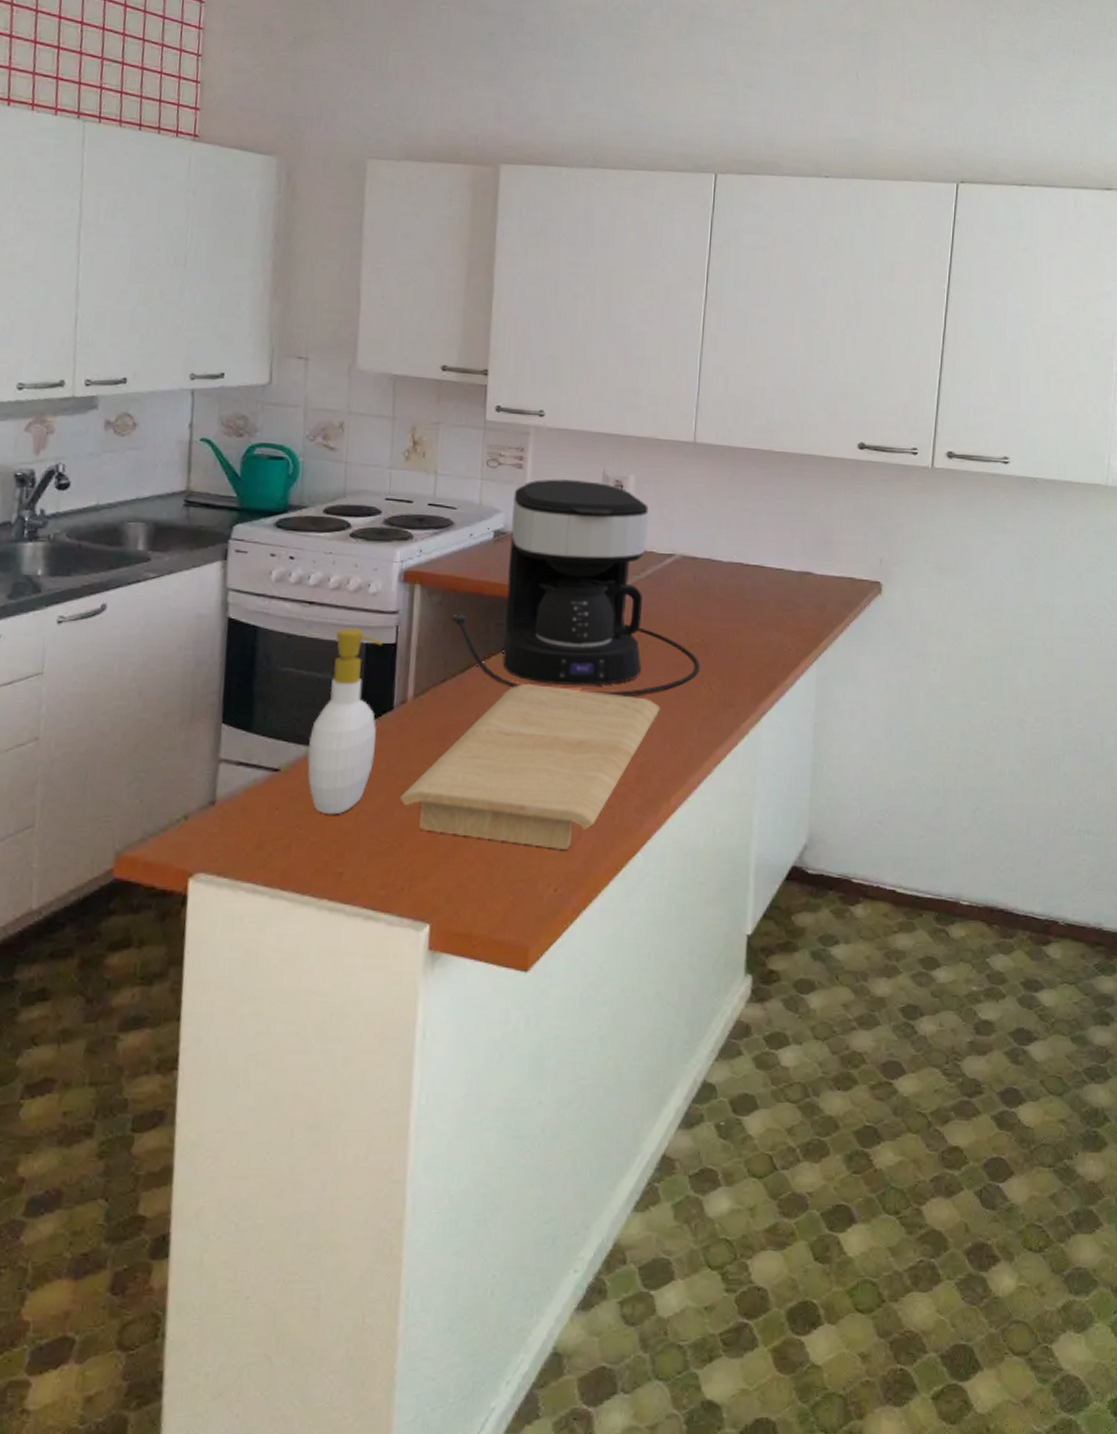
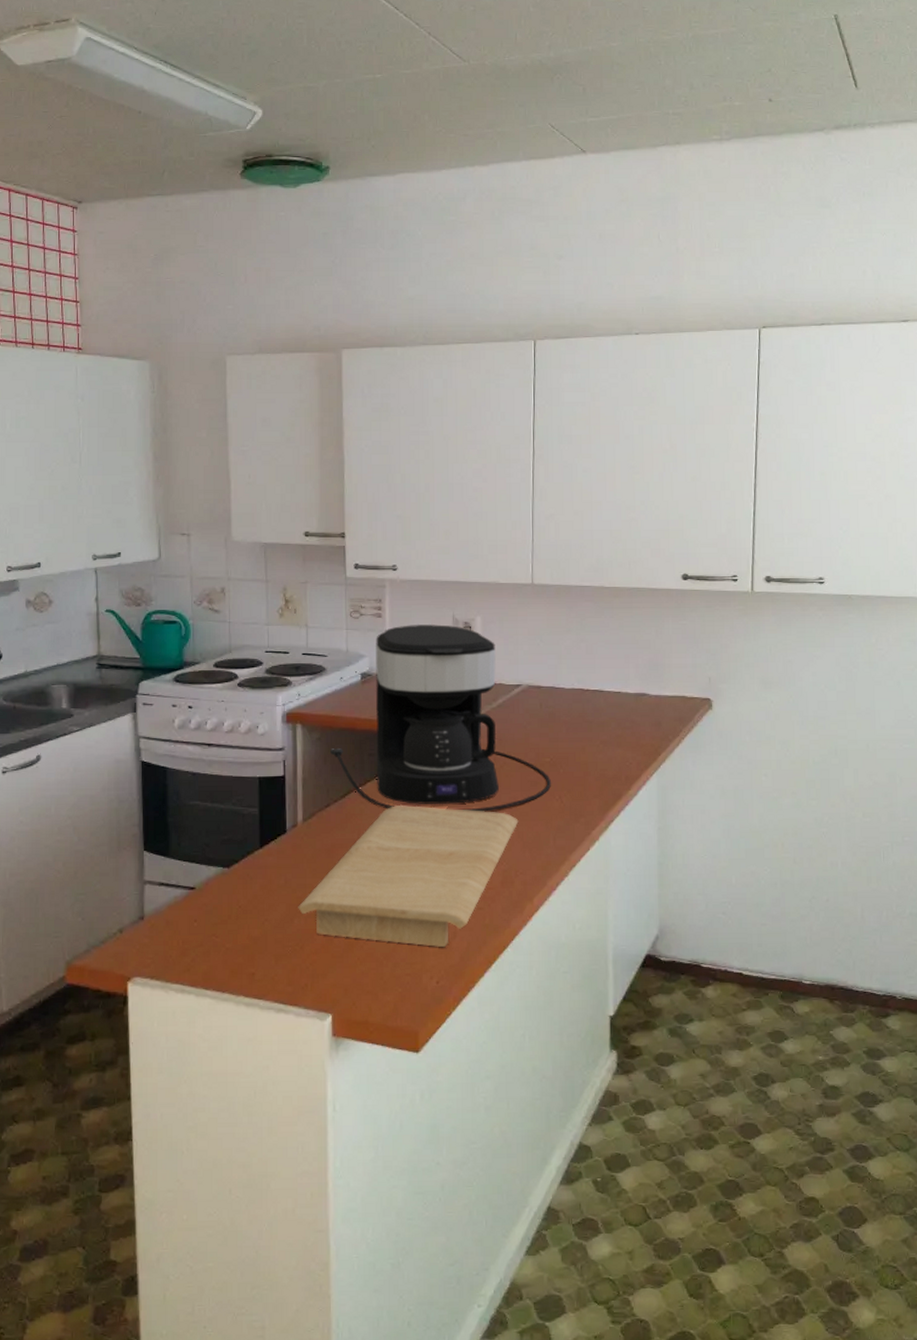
soap bottle: present [307,627,383,815] -> none [217,764,273,925]

